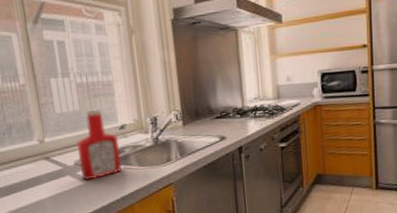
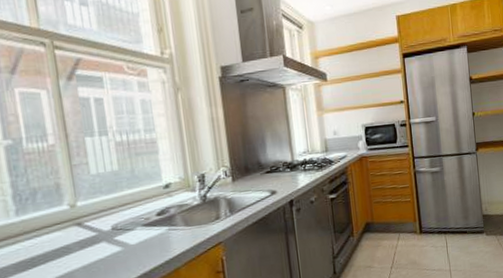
ketchup bottle: present [76,108,122,180] -> none [114,167,166,246]

